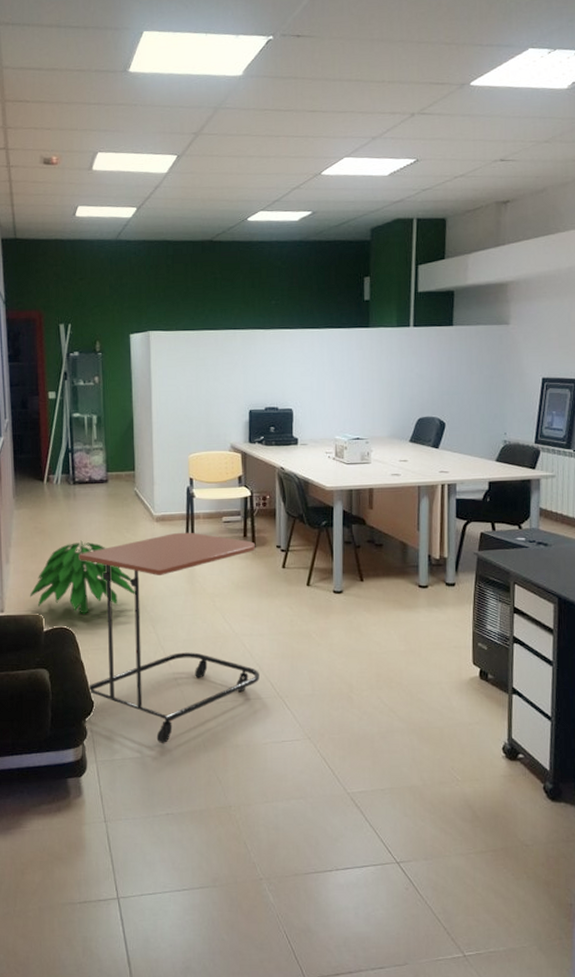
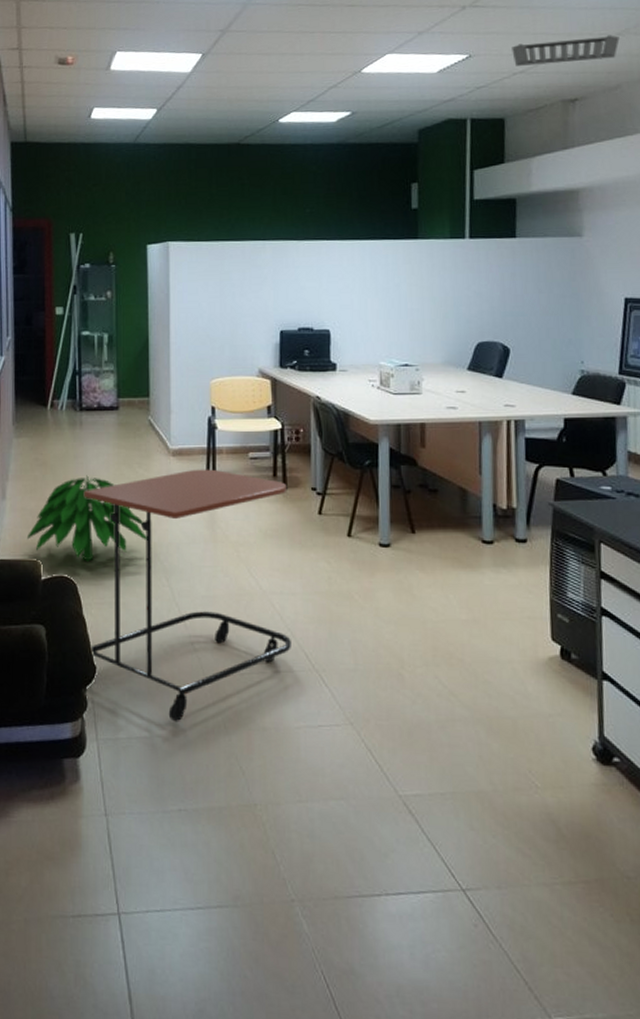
ceiling vent: none [454,142,547,170] -> present [512,35,620,66]

